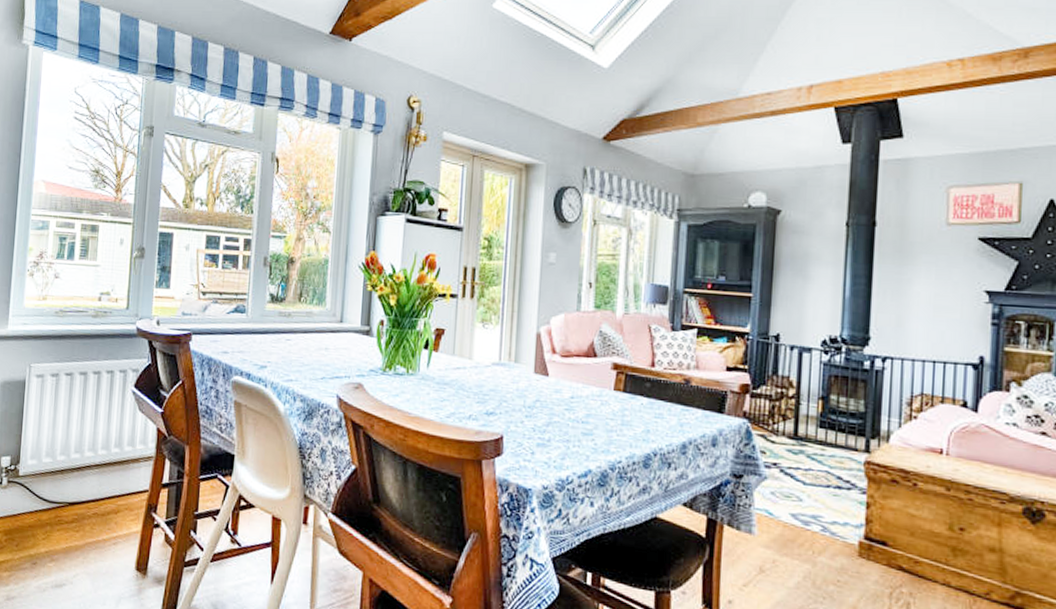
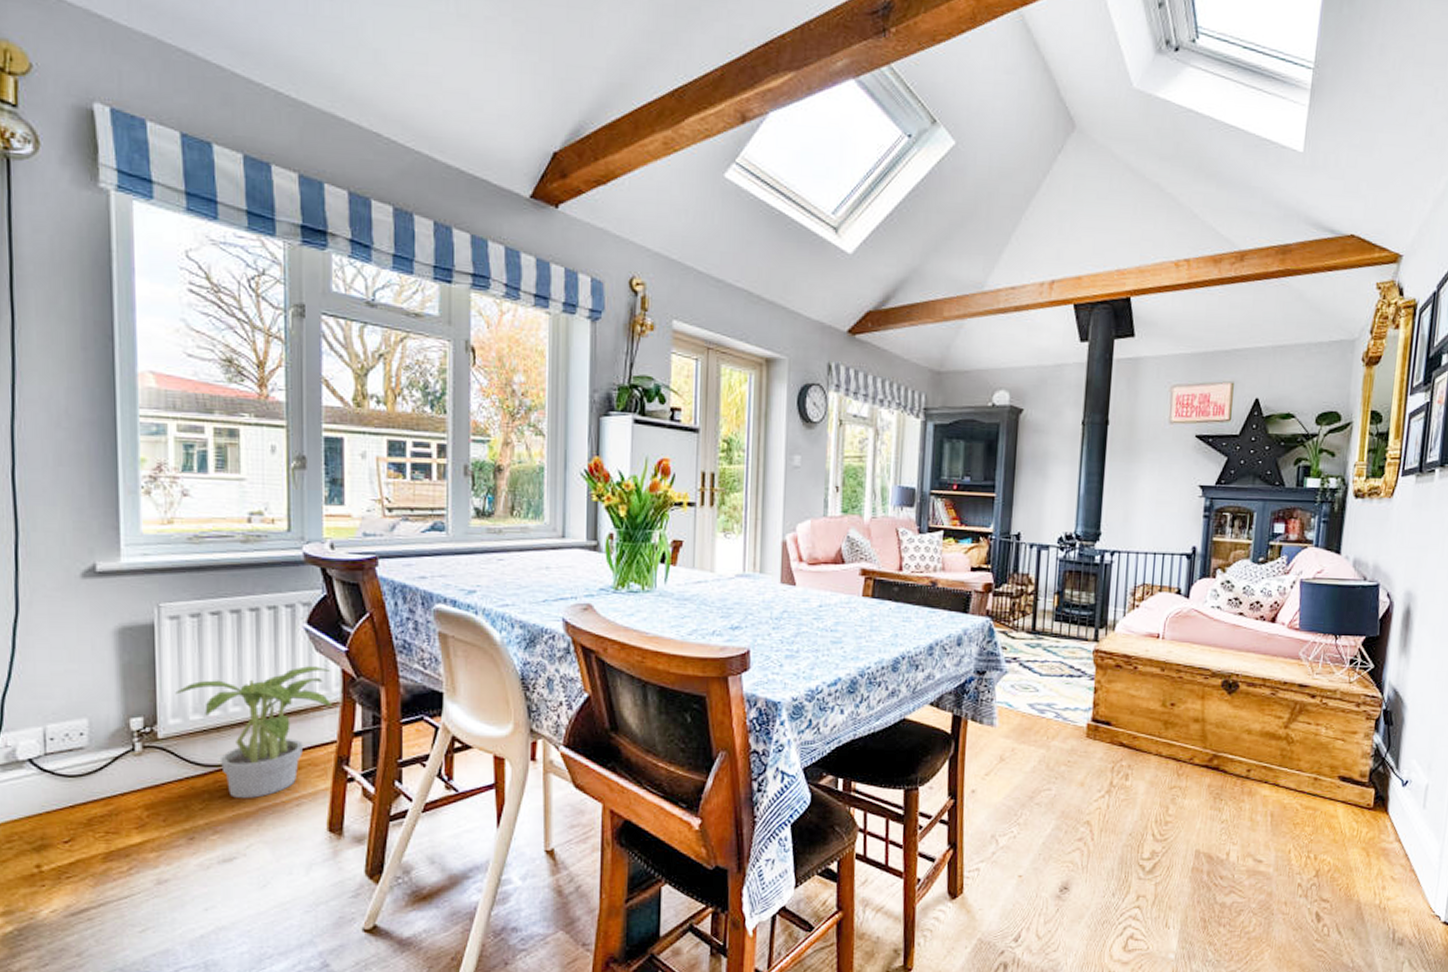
potted plant: none [35,423,148,534] -> present [175,666,332,798]

